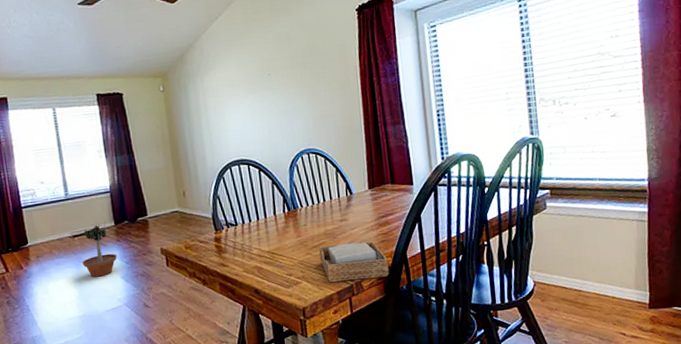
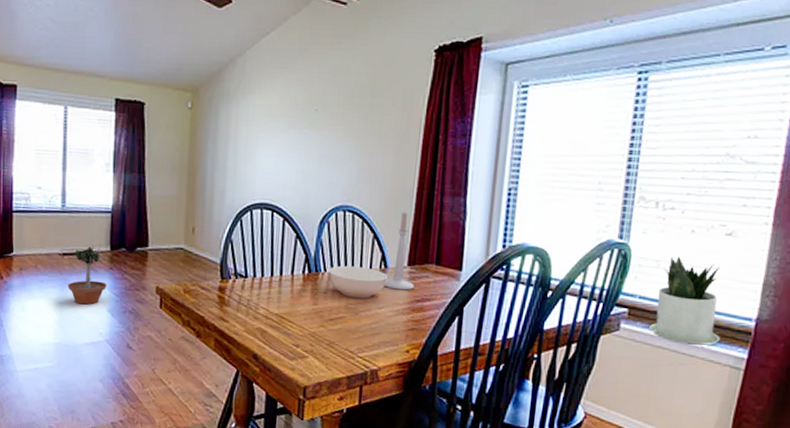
bowl: none [304,197,355,225] -> present [328,265,388,299]
napkin holder: present [319,241,389,283] -> none [335,321,414,372]
candlestick: none [352,145,378,211] -> present [384,212,414,291]
planter: none [569,141,625,210] -> present [649,257,720,346]

